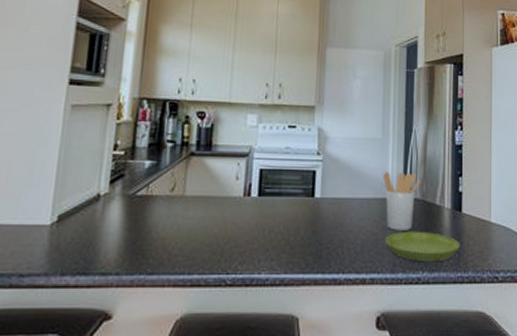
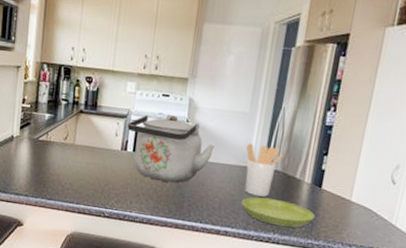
kettle: none [250,148,351,228] -> present [127,115,215,183]

